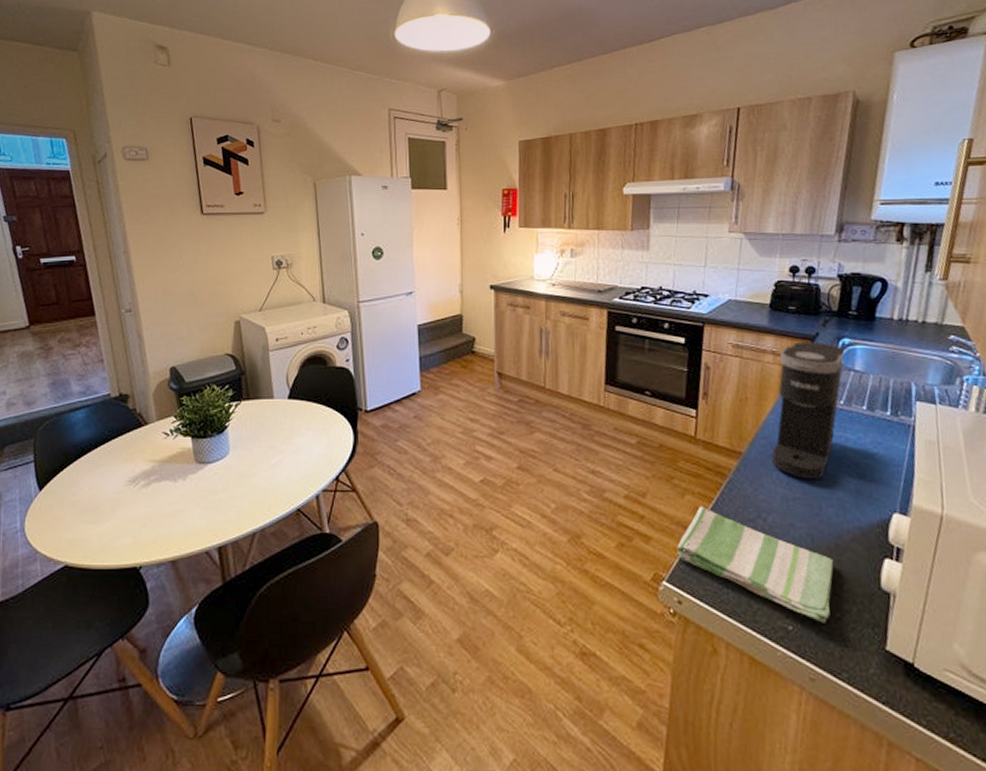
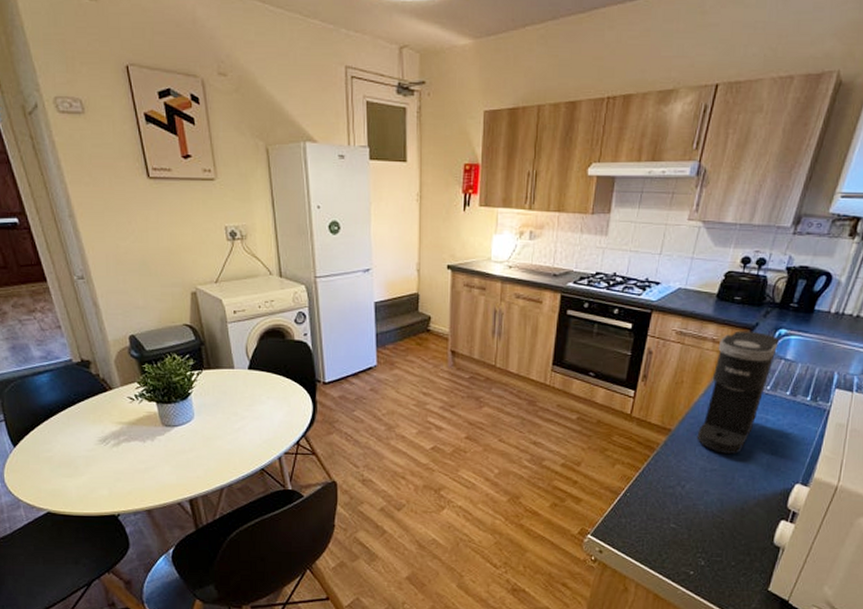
dish towel: present [676,506,834,623] -> none [602,474,737,570]

